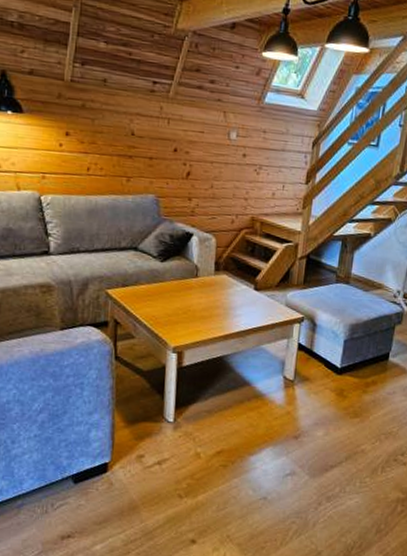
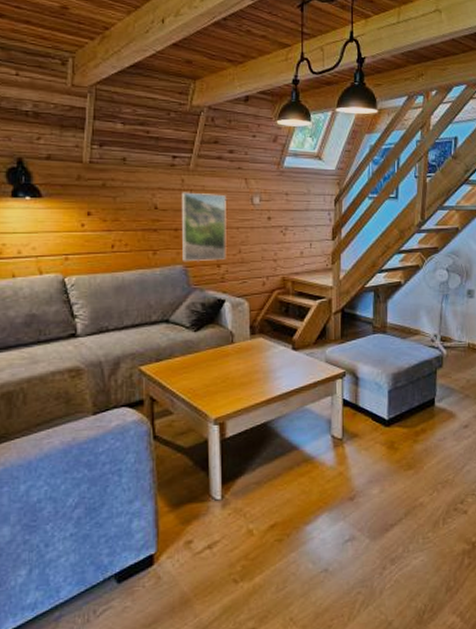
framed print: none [155,120,203,194] -> present [182,192,227,262]

